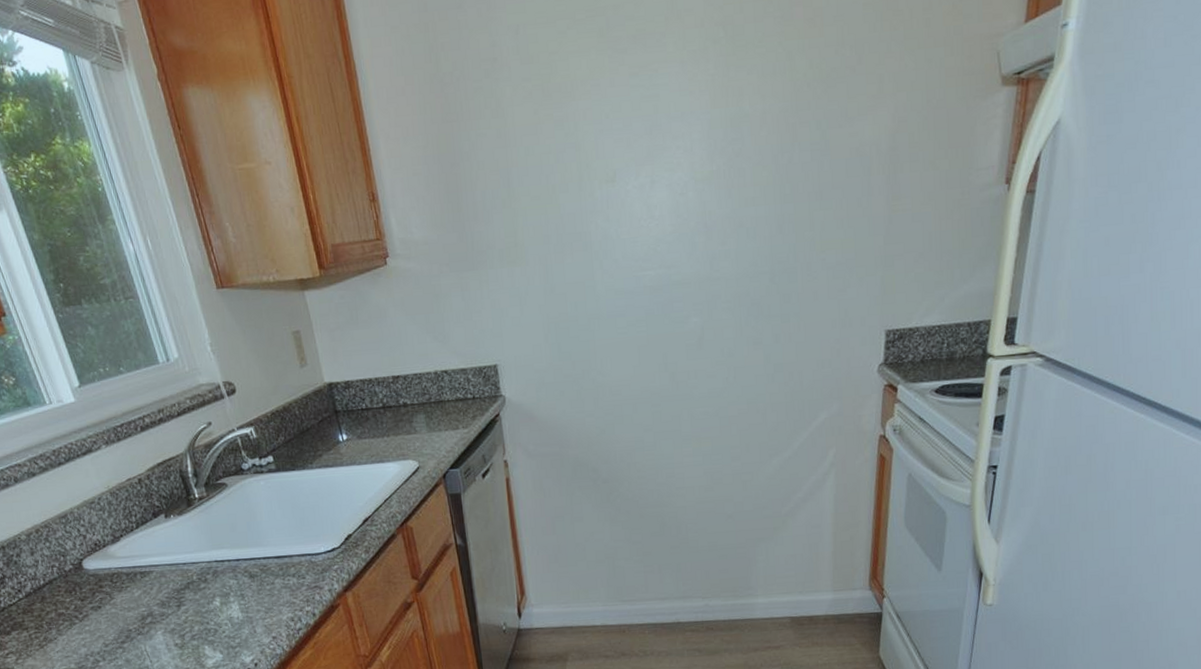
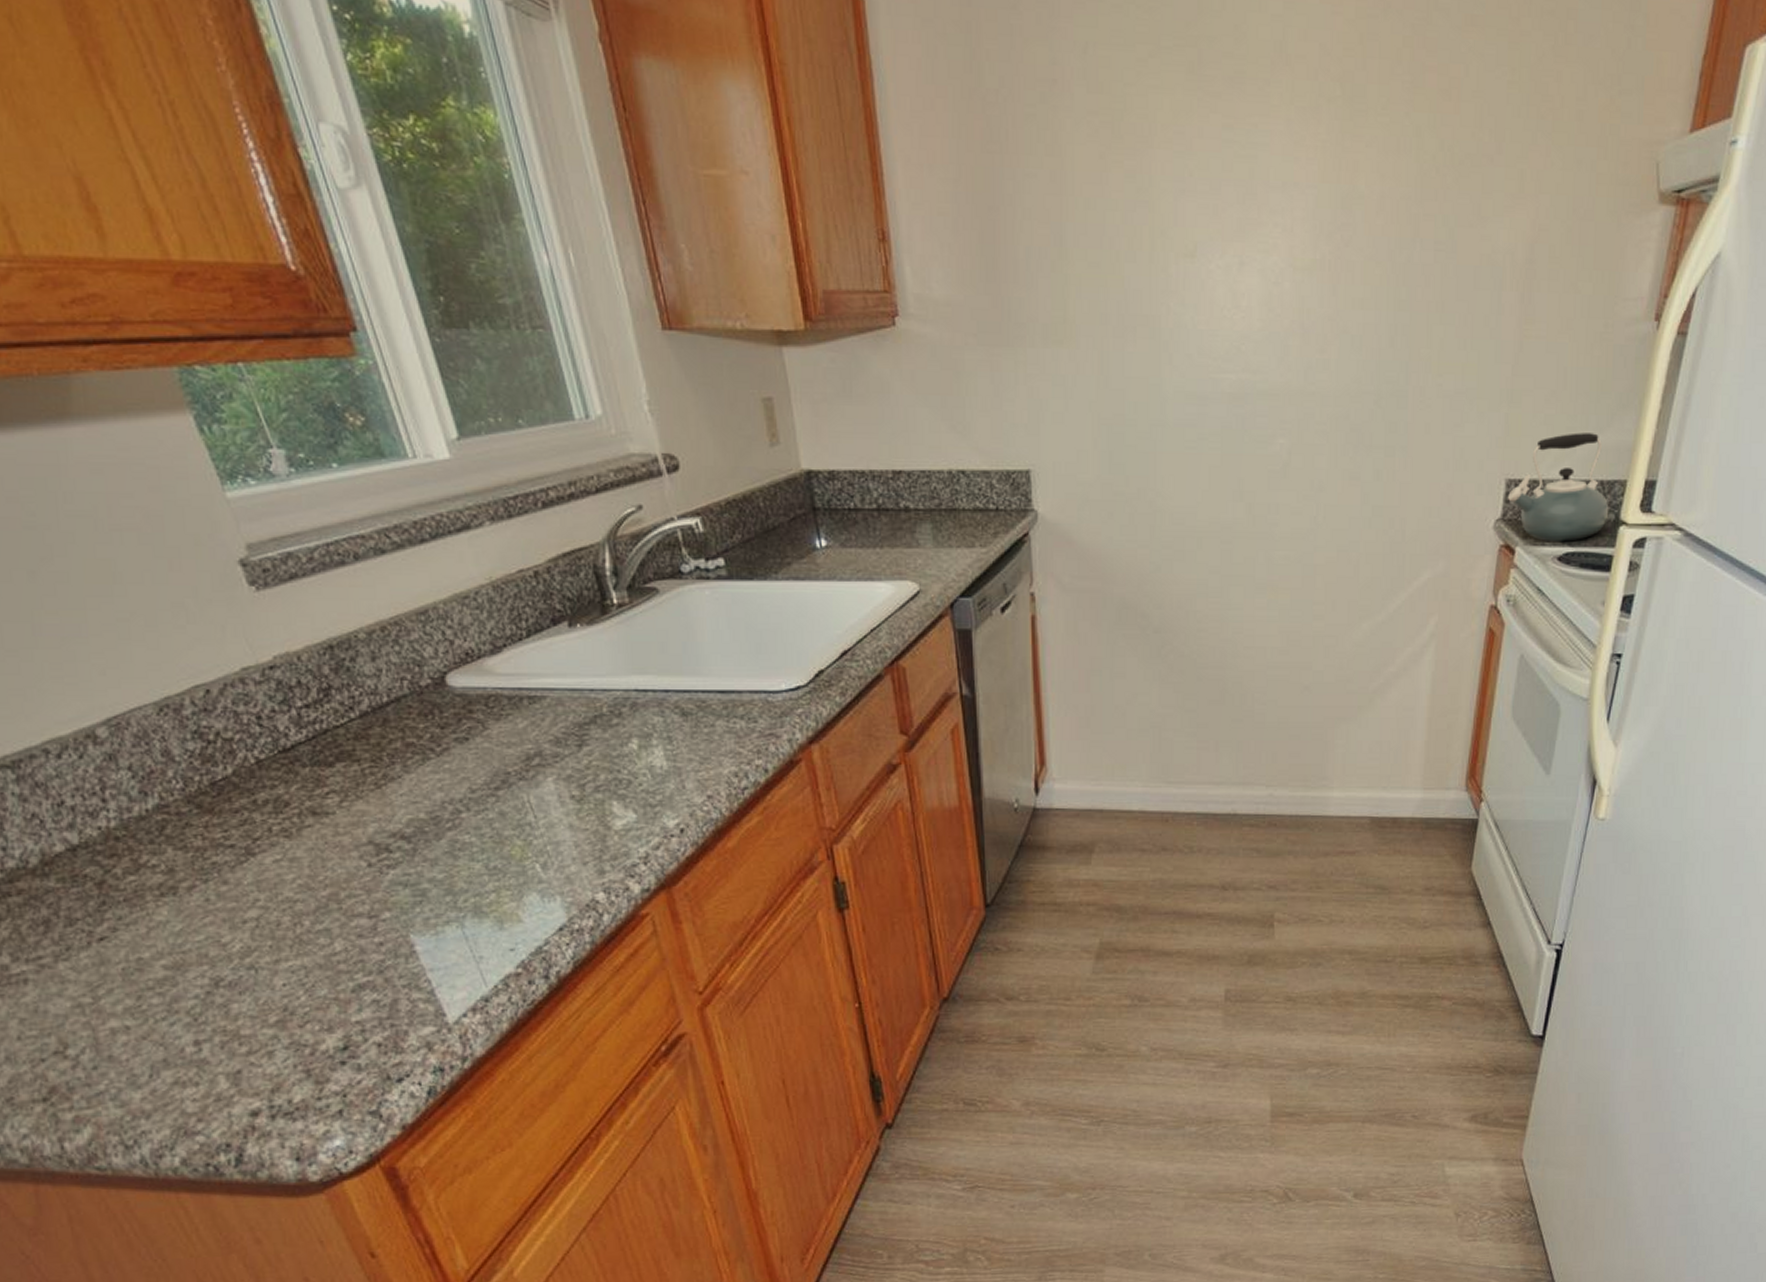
kettle: none [888,284,977,378] -> present [1508,432,1609,542]

